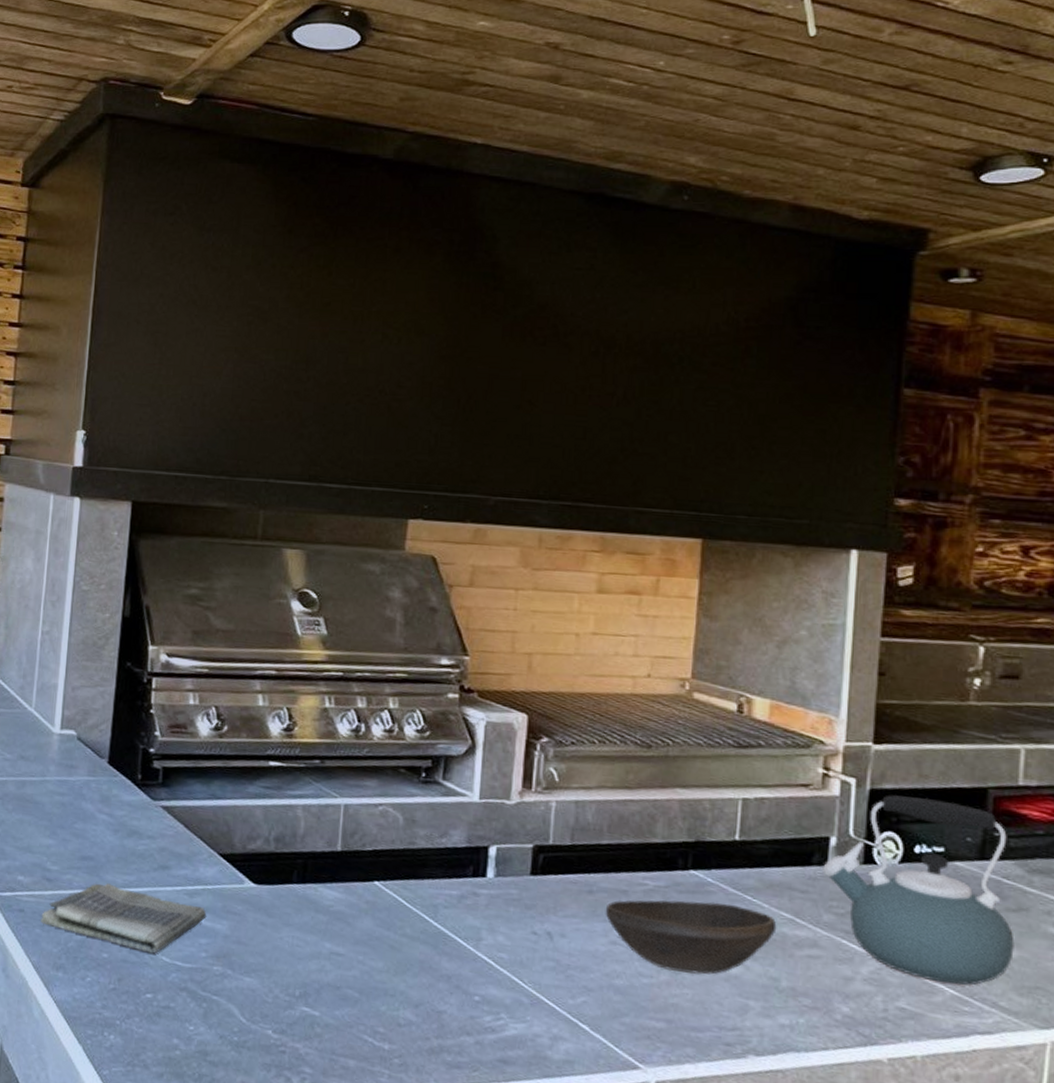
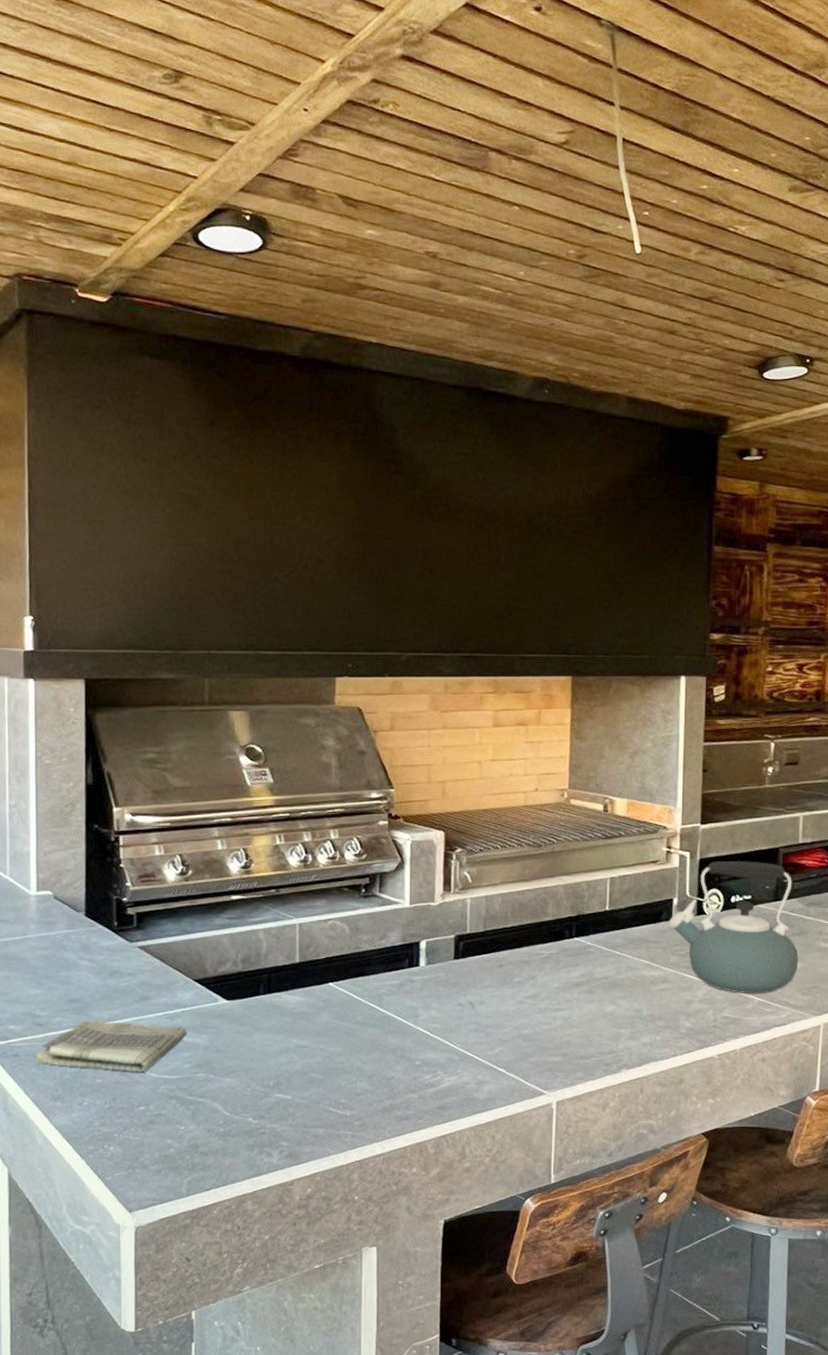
bowl: present [605,900,777,975] -> none [513,959,638,1016]

